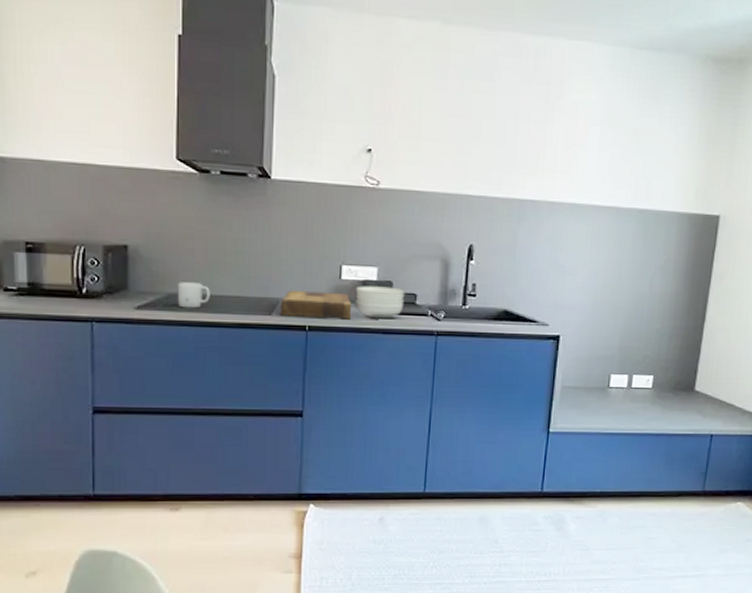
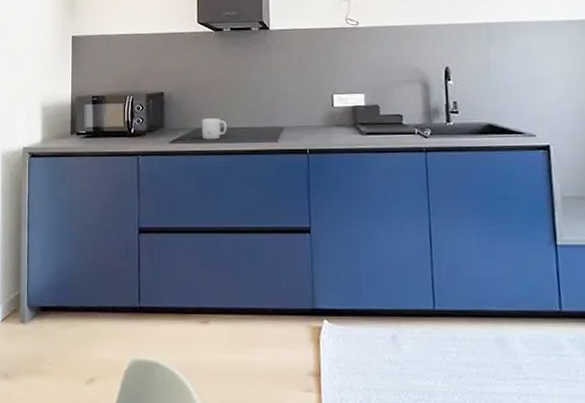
cutting board: present [281,291,352,320] -> none [284,118,346,143]
bowl: present [355,286,405,319] -> none [347,110,392,140]

